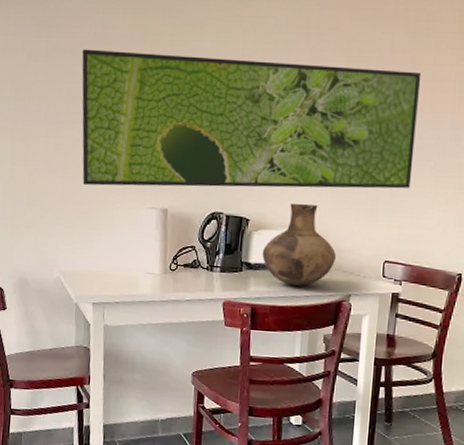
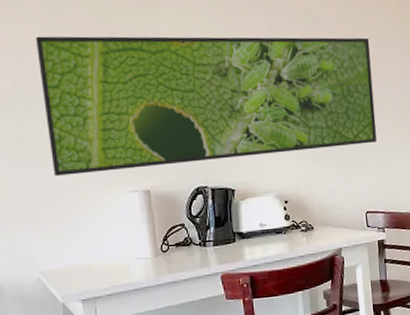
vase: present [262,203,337,286] -> none [252,167,323,248]

